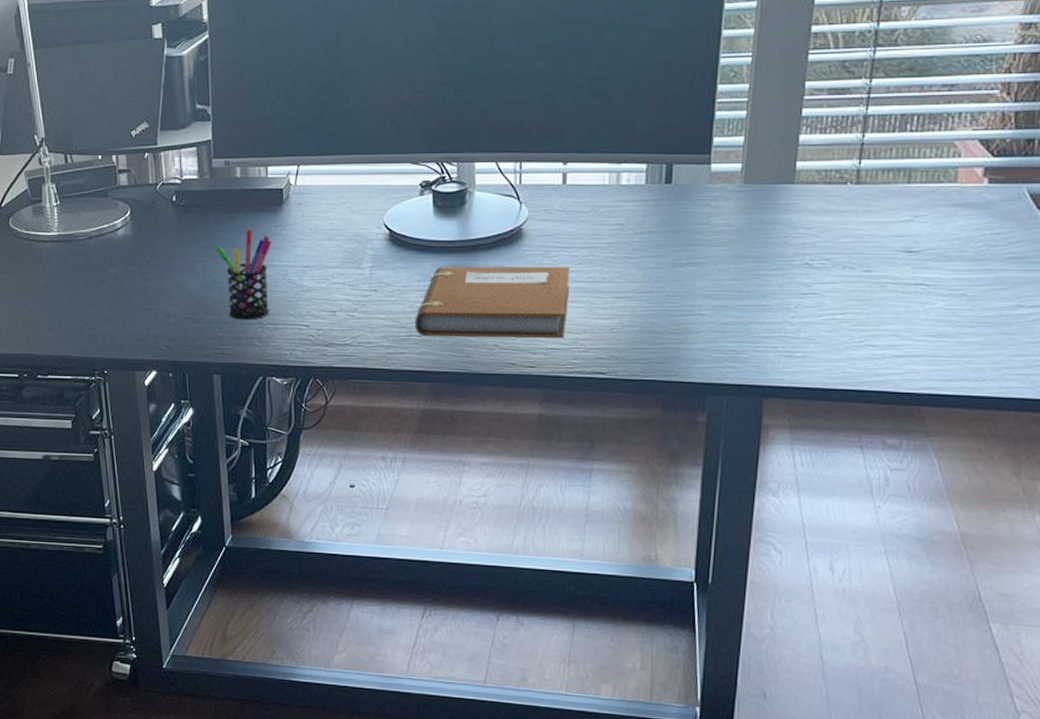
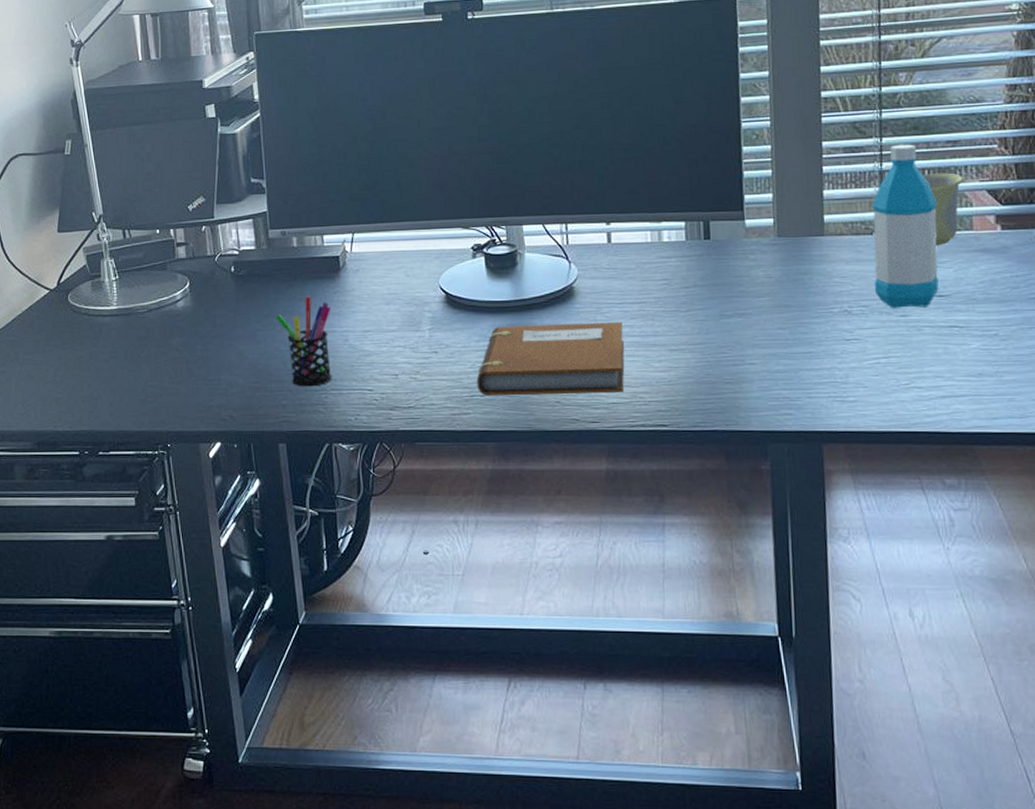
water bottle: none [840,87,922,263] -> present [872,144,939,308]
cup: none [910,119,955,199] -> present [922,172,963,246]

